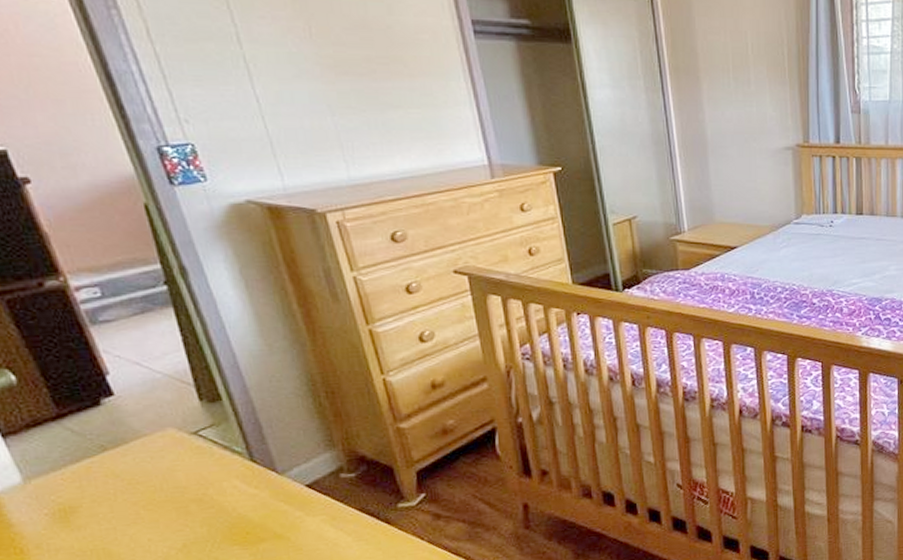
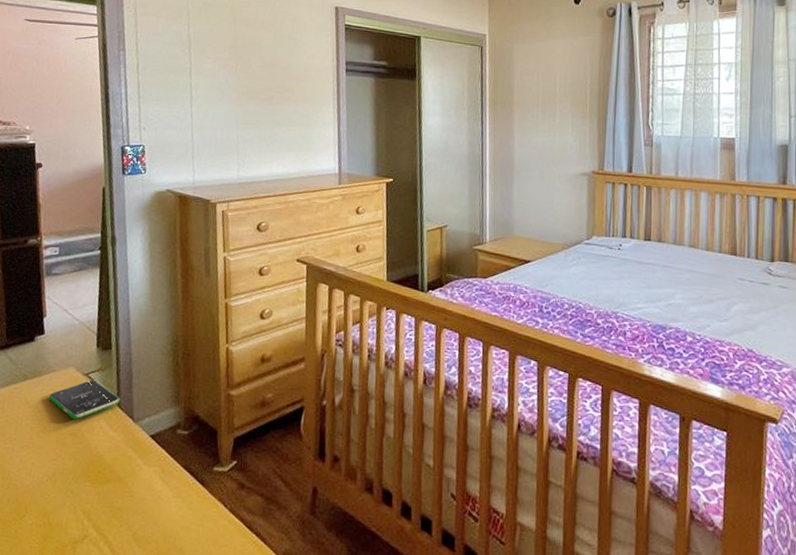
smartphone: none [147,438,252,484] -> present [49,380,120,420]

